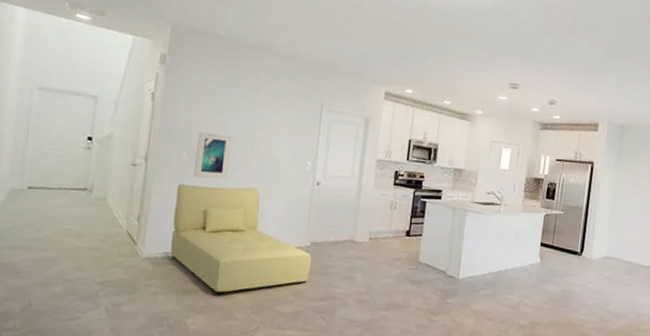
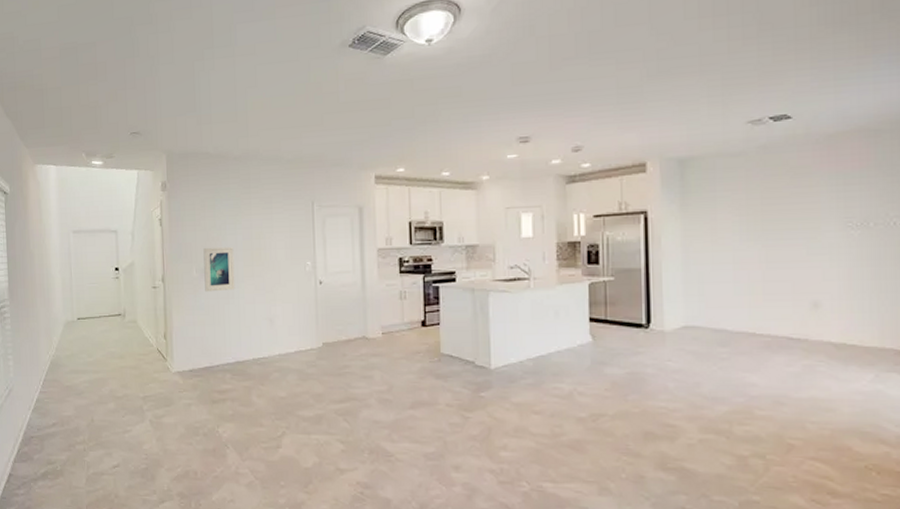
sofa: present [170,184,312,295] -> none [192,295,326,403]

